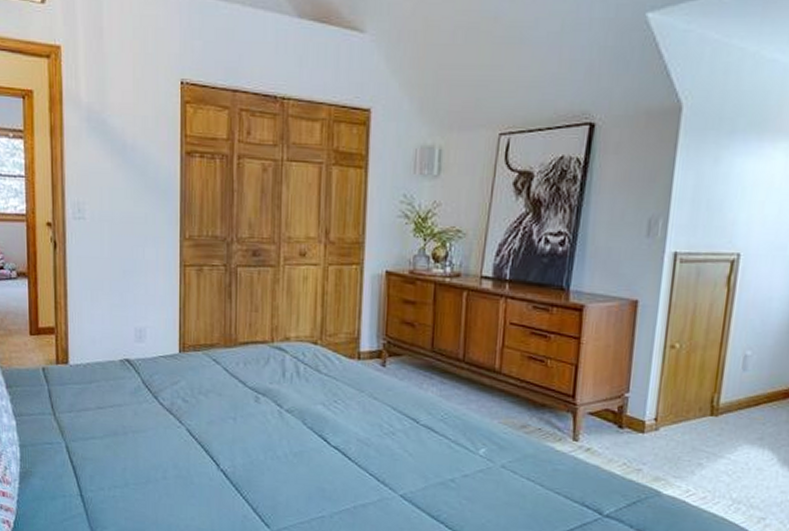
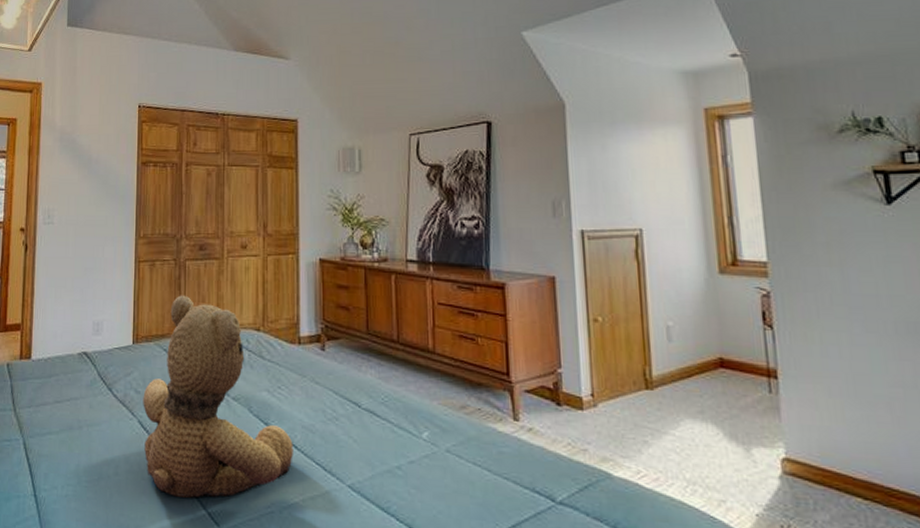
teddy bear: none [191,304,347,502] -> present [143,295,293,498]

